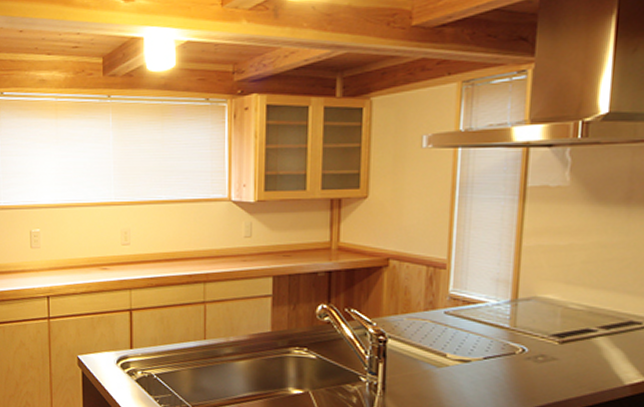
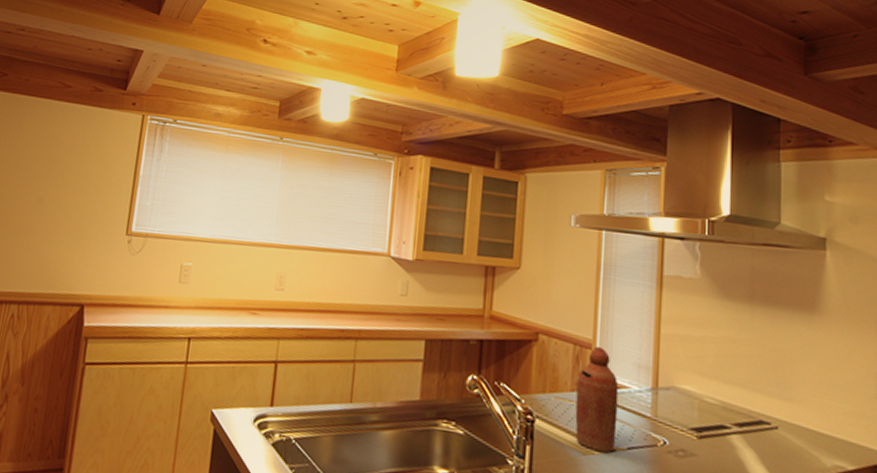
bottle: none [428,265,475,364] -> present [575,346,619,453]

